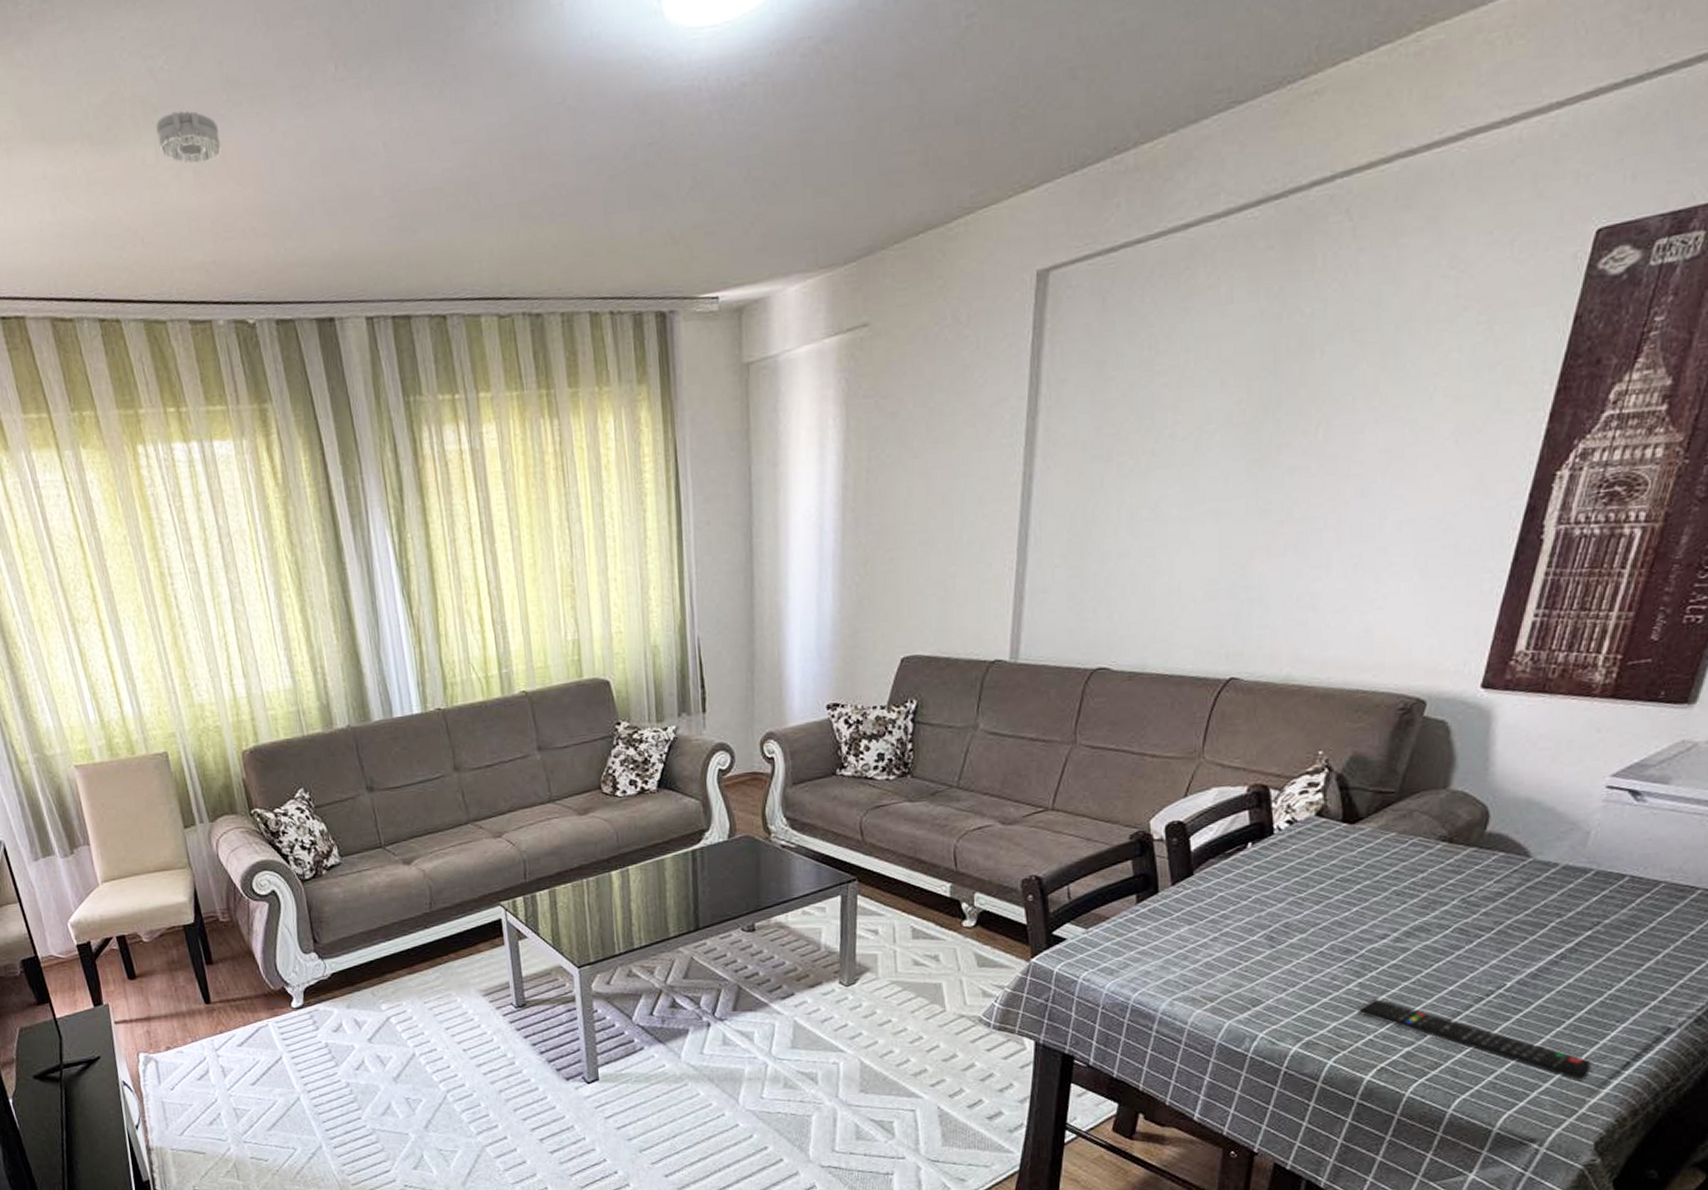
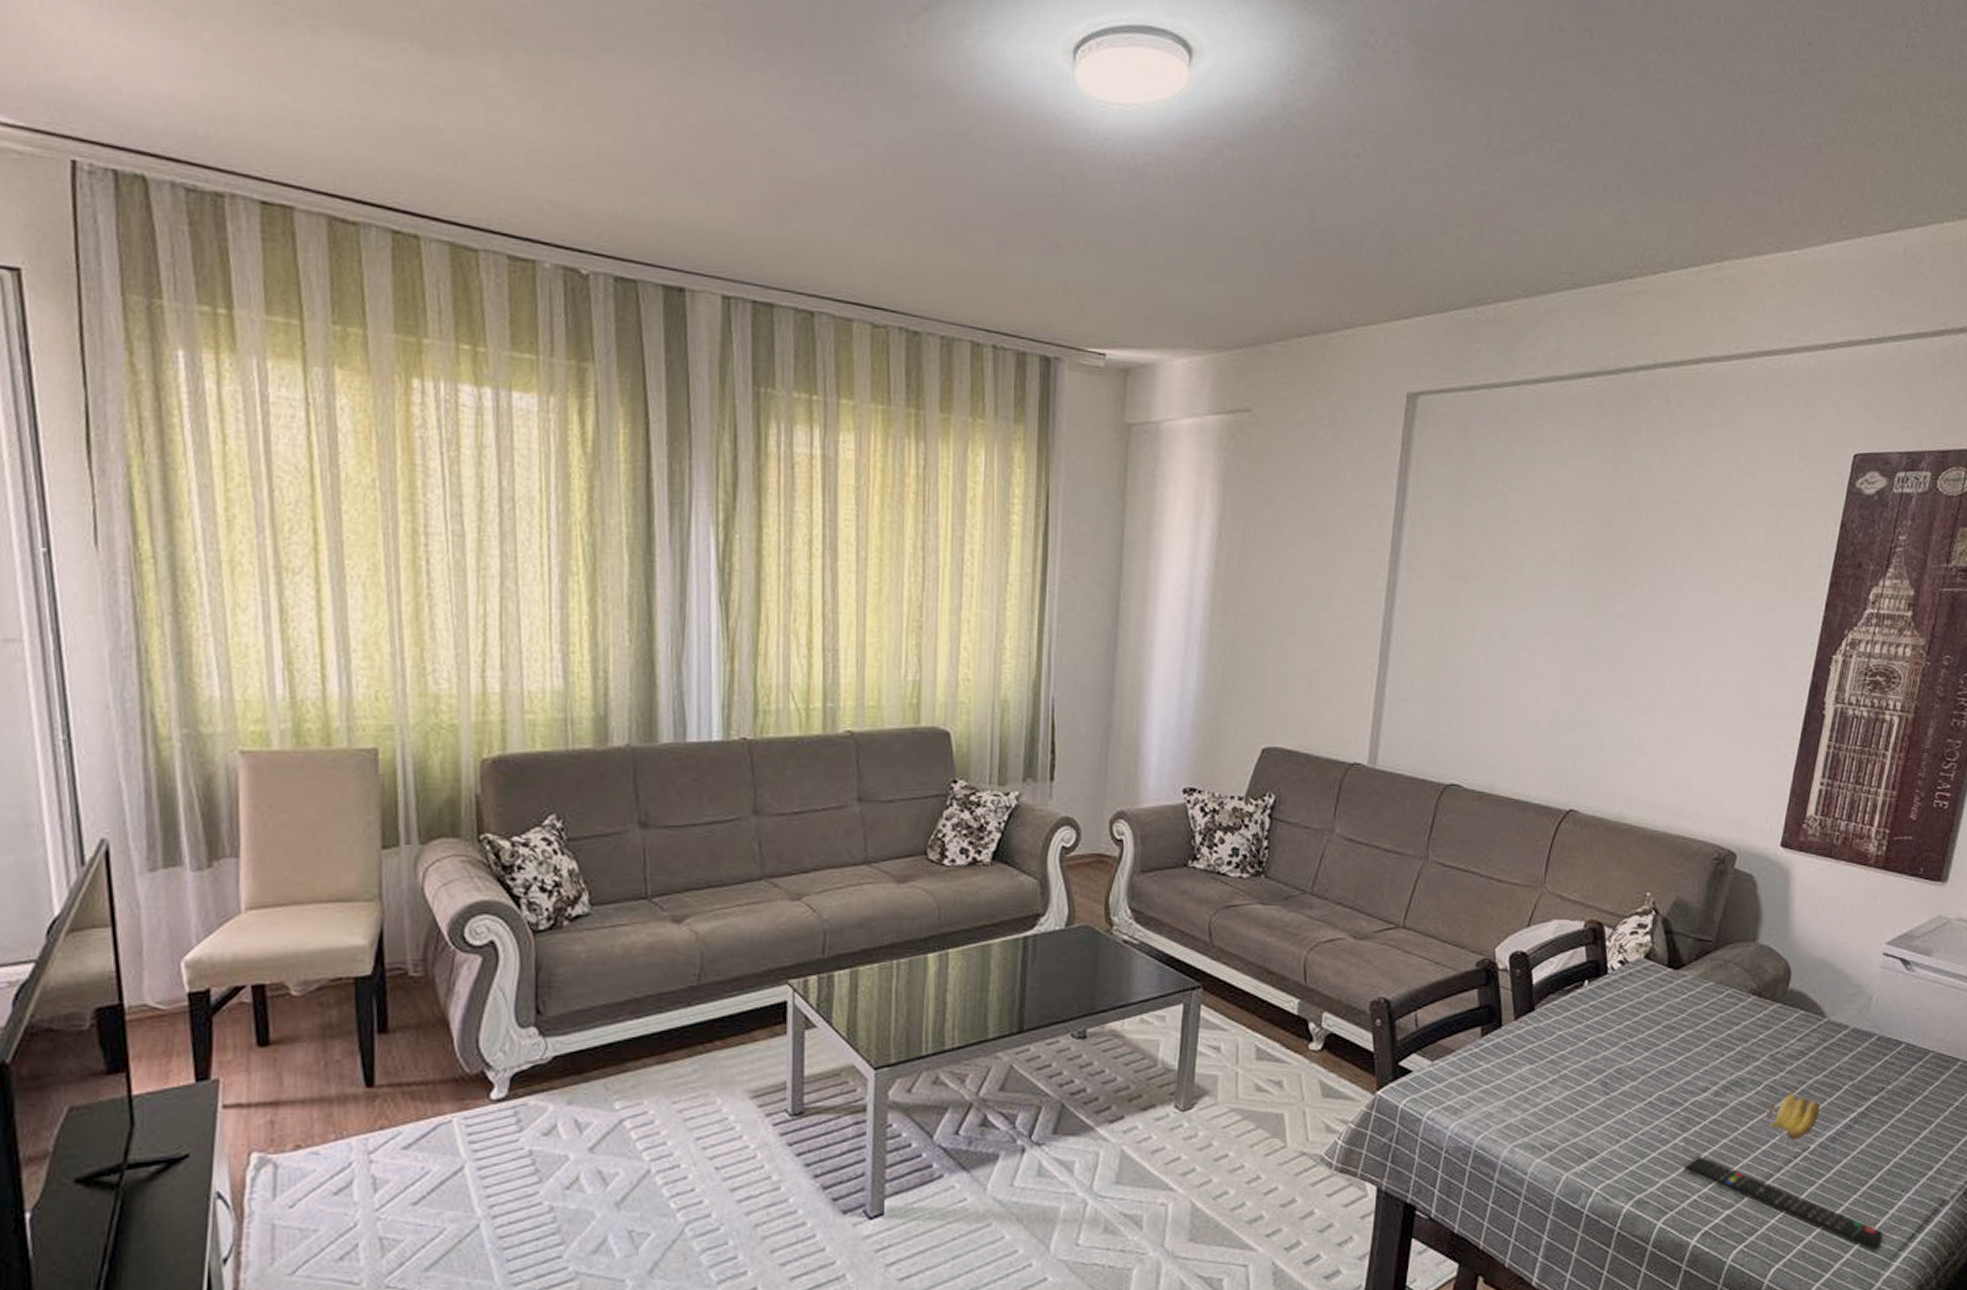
smoke detector: present [156,110,222,164] -> none [506,38,582,98]
banana: none [1455,930,1520,980] -> present [1767,1089,1820,1141]

